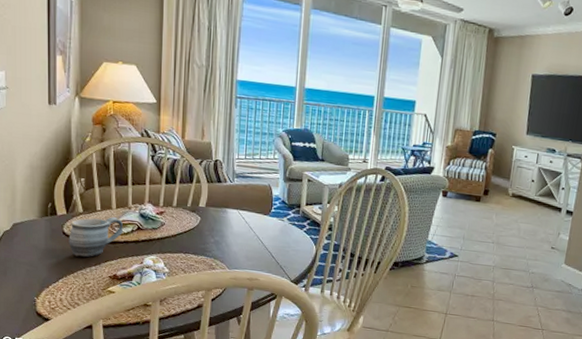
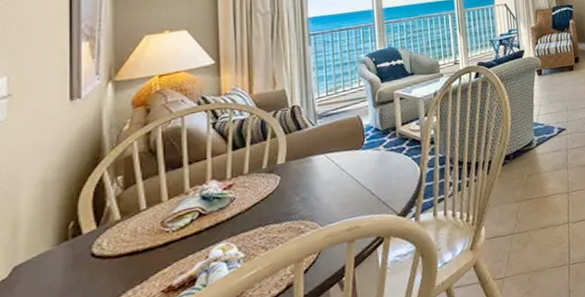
mug: present [69,217,123,258] -> none [100,211,178,281]

